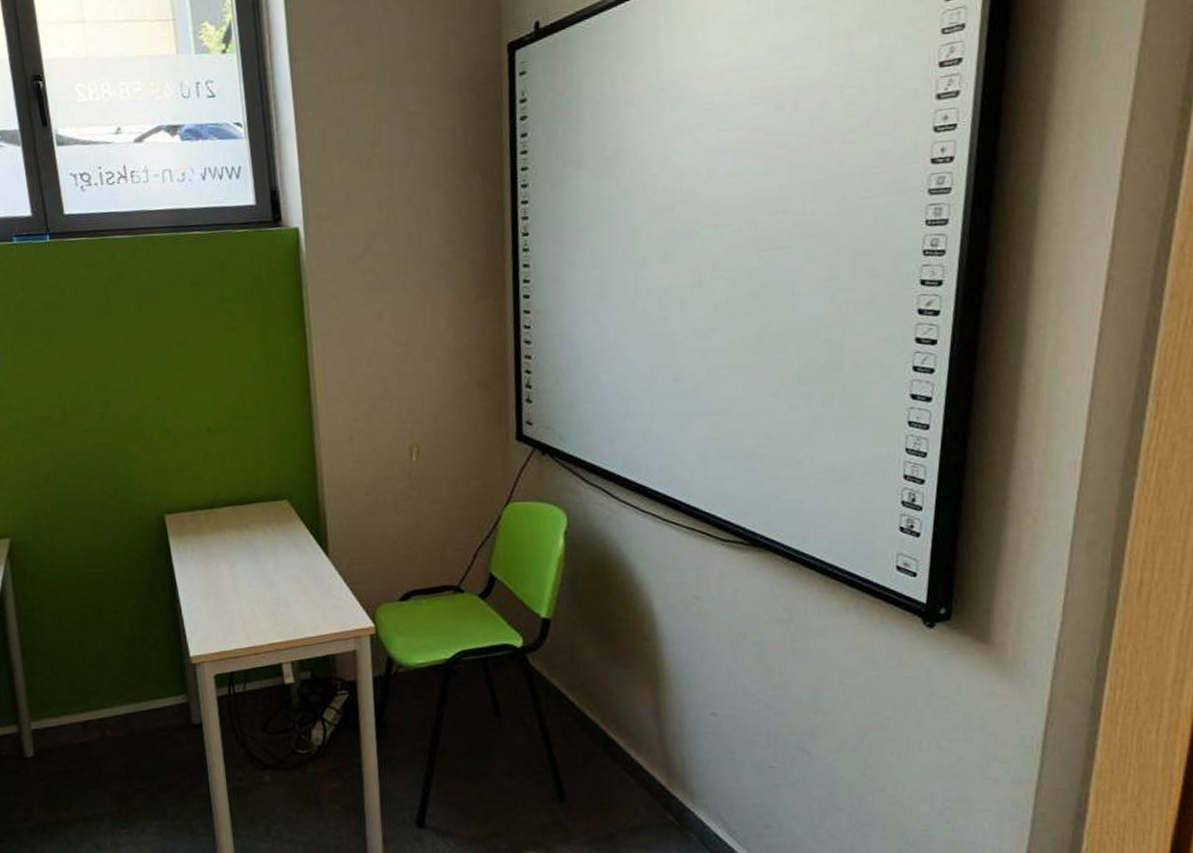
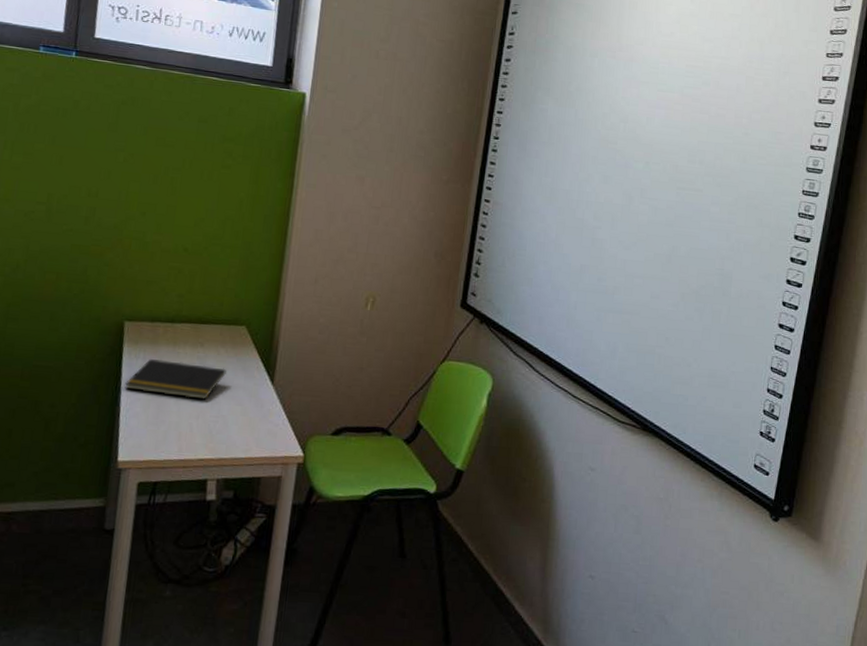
notepad: none [179,547,278,584] -> present [125,359,227,400]

